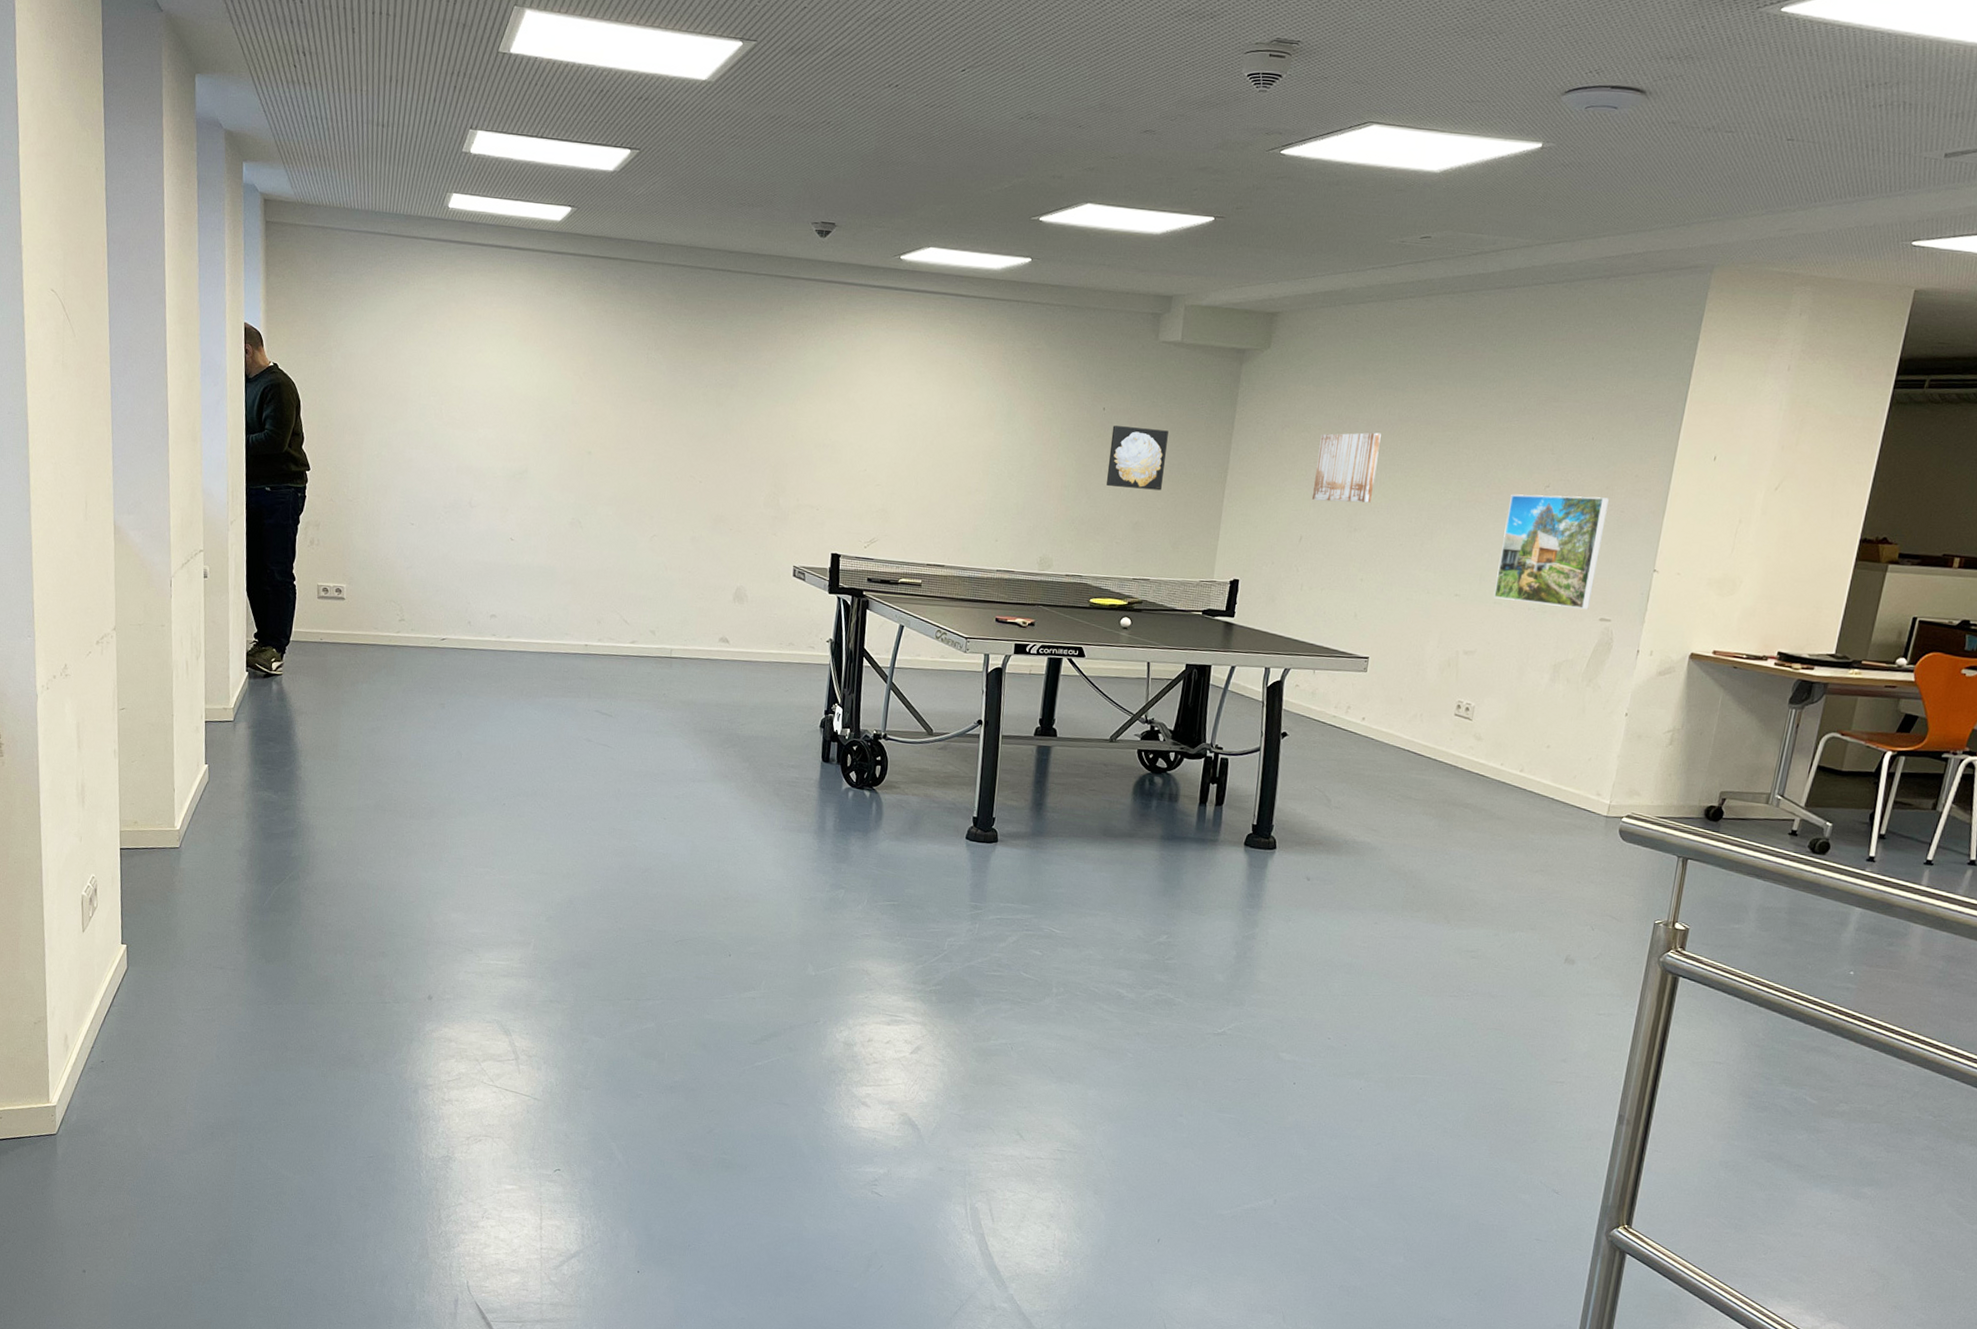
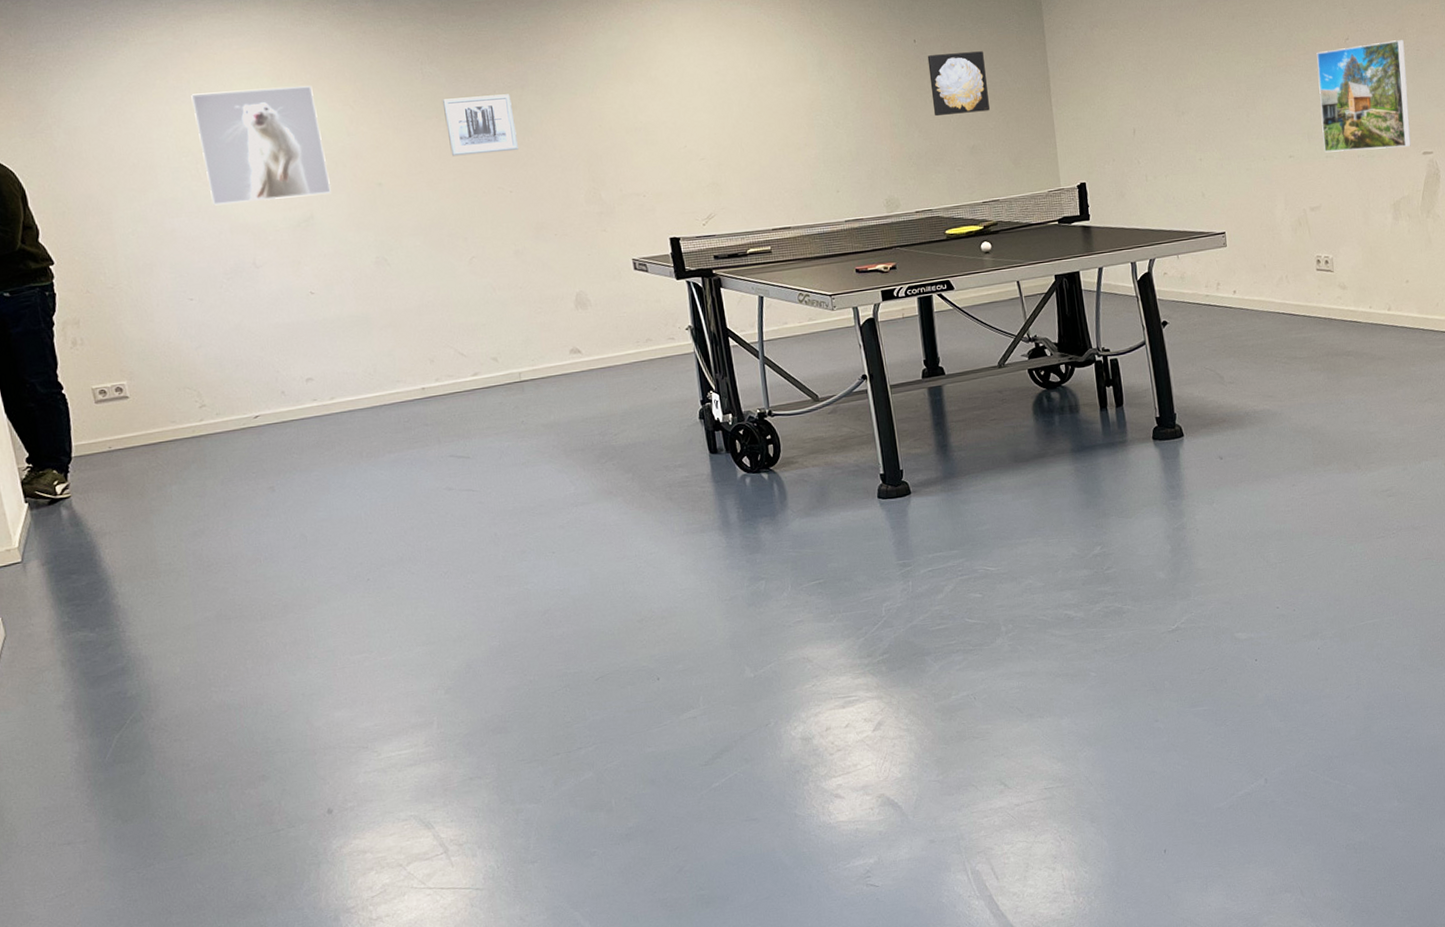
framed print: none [447,341,551,453] -> present [191,86,331,206]
wall art: none [656,385,720,444] -> present [443,94,518,157]
wall art: present [1311,432,1381,503] -> none [1129,17,1191,92]

